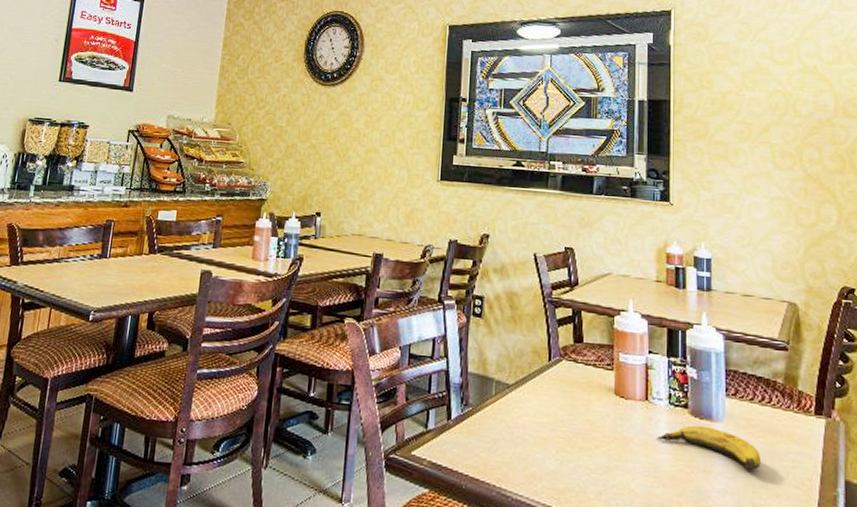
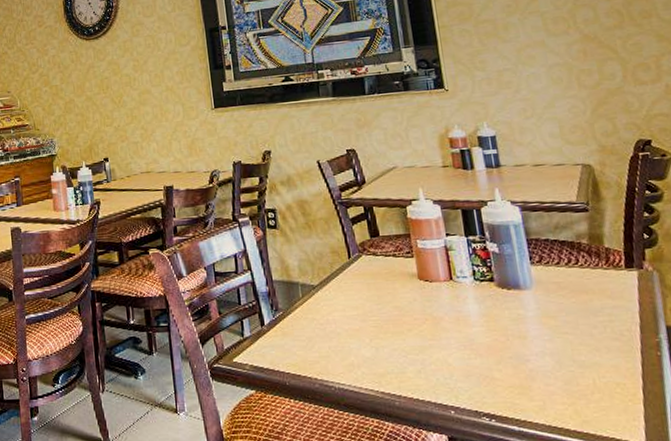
banana: present [656,425,762,470] -> none [466,295,577,330]

